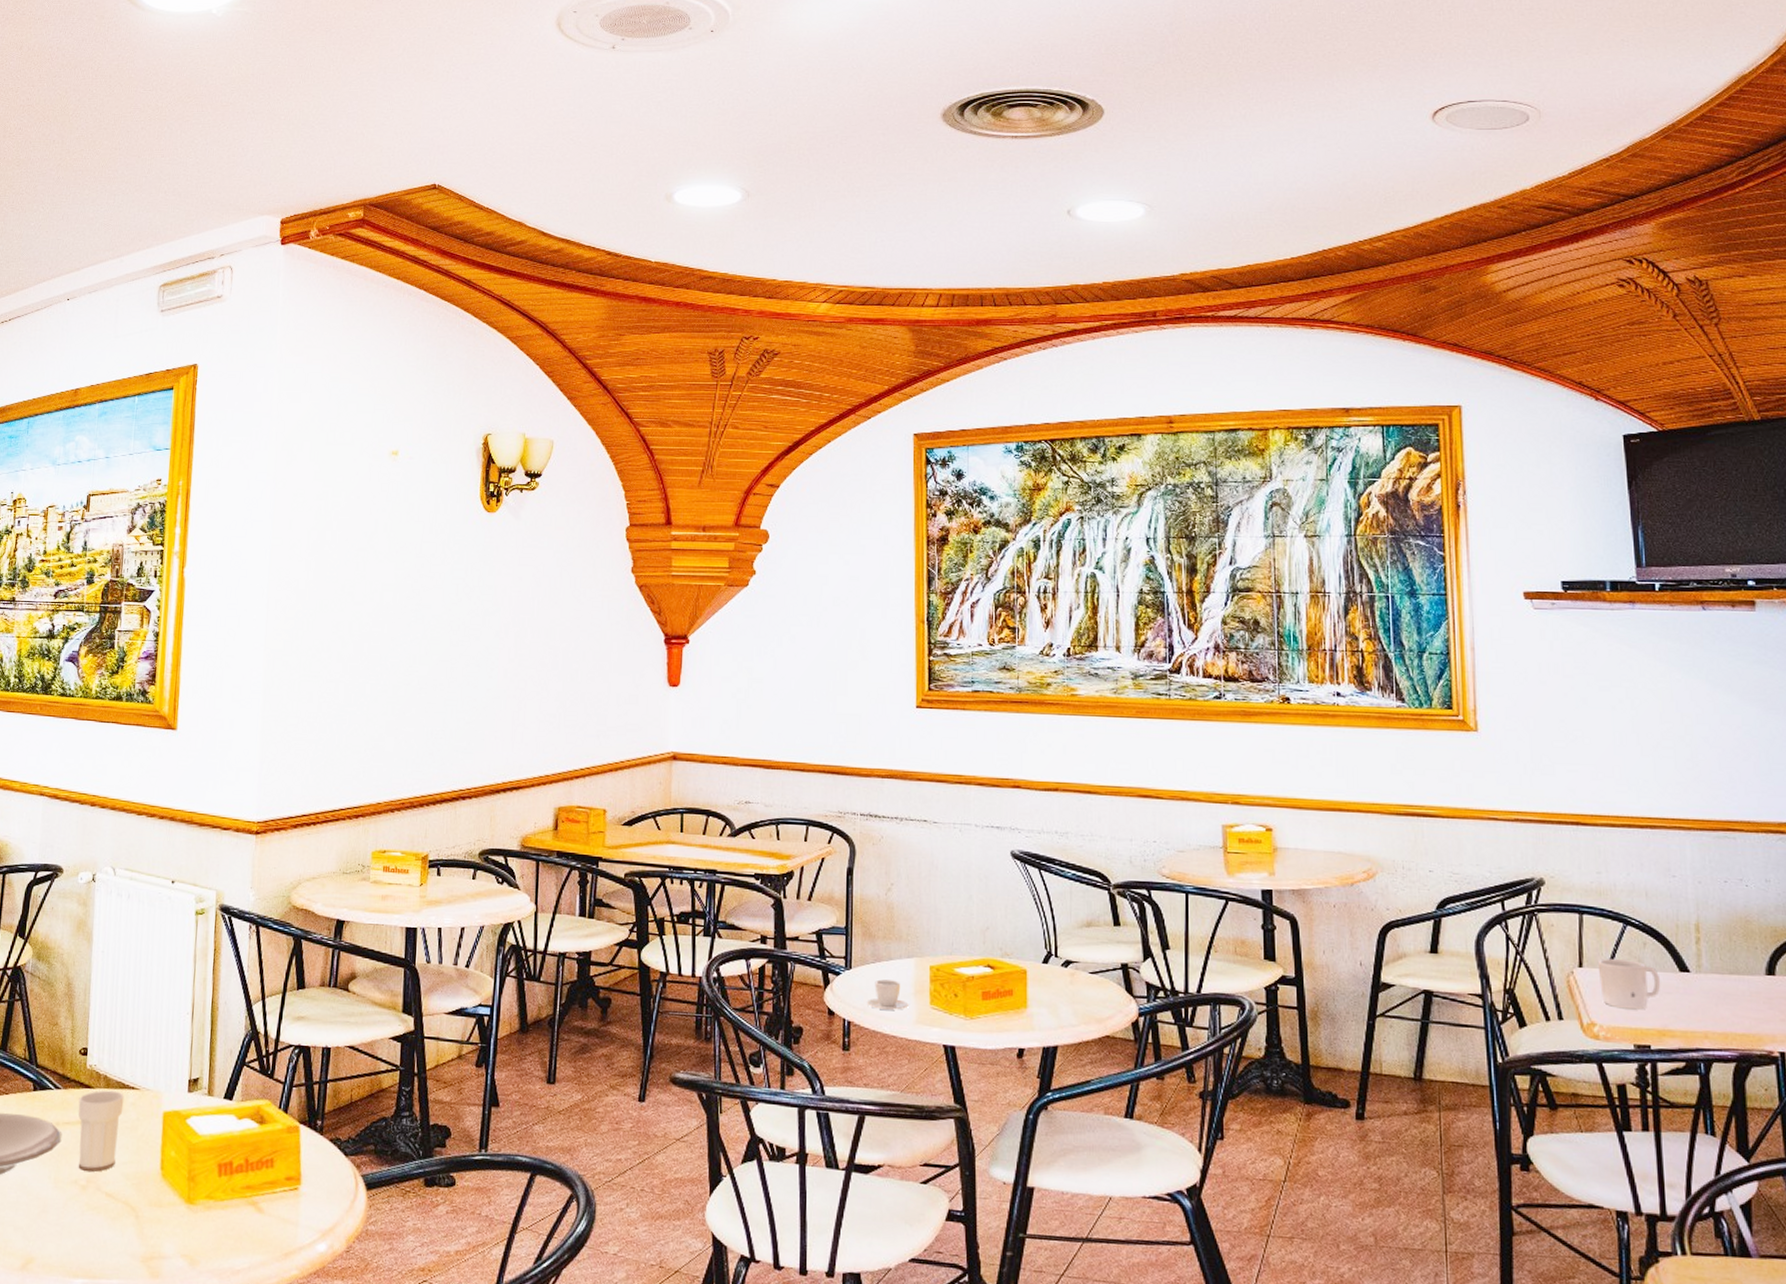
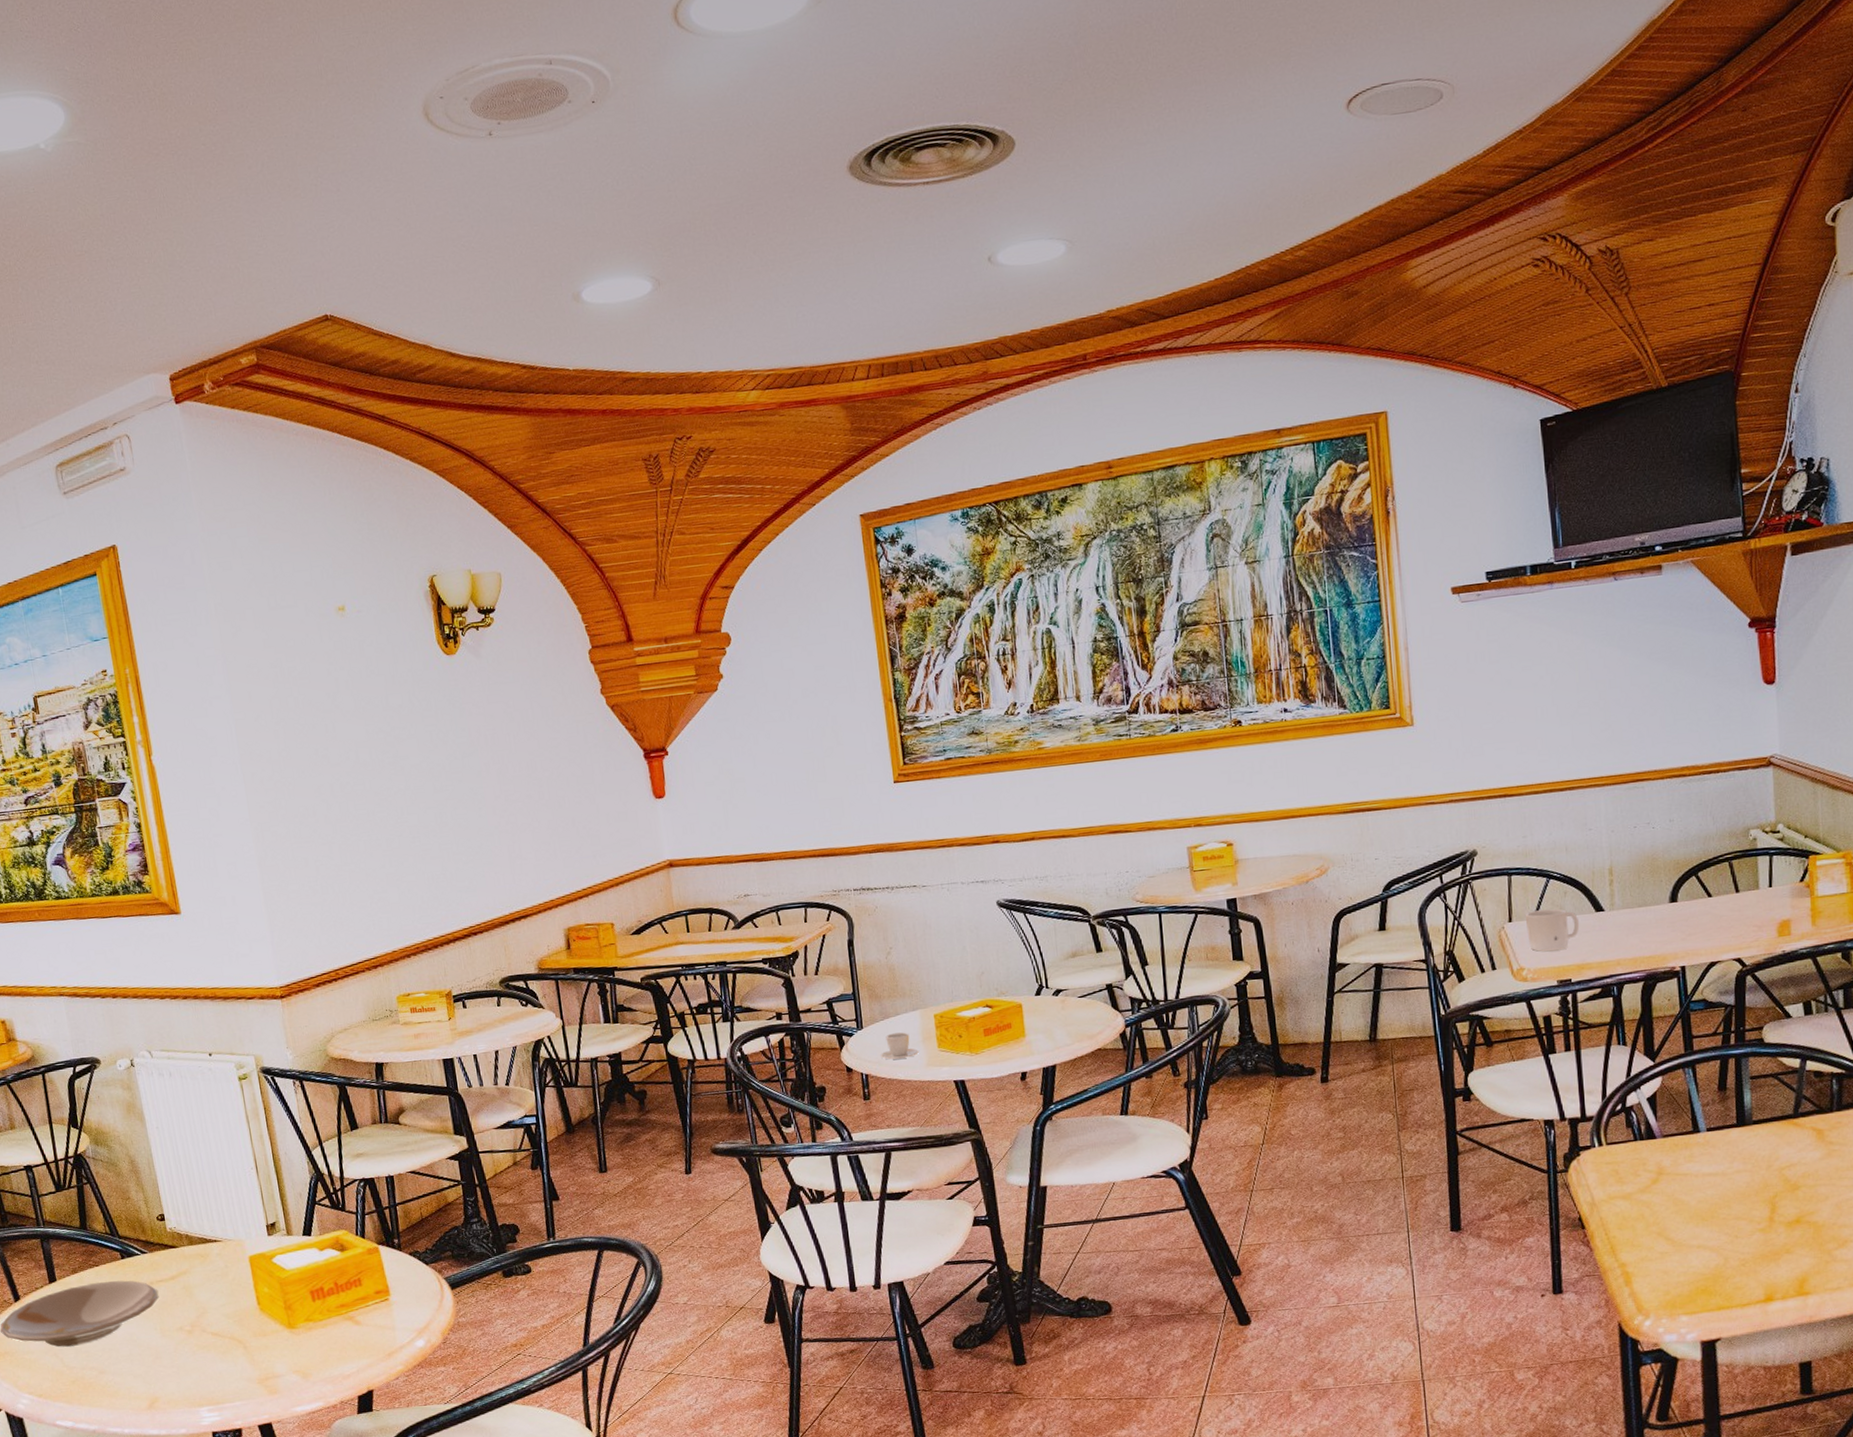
cup: present [78,1090,124,1172] -> none [166,1246,214,1318]

